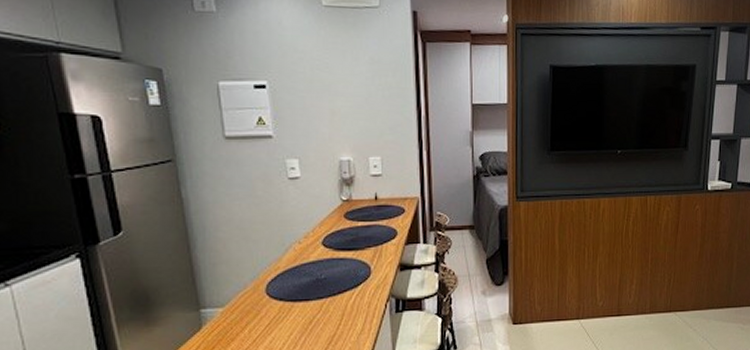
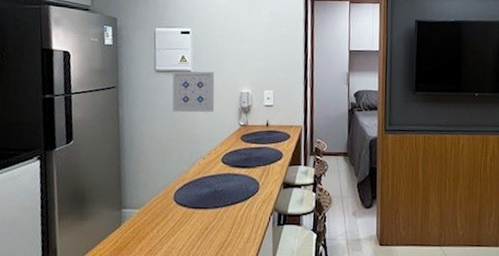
wall art: none [249,136,308,188] -> present [172,71,215,113]

